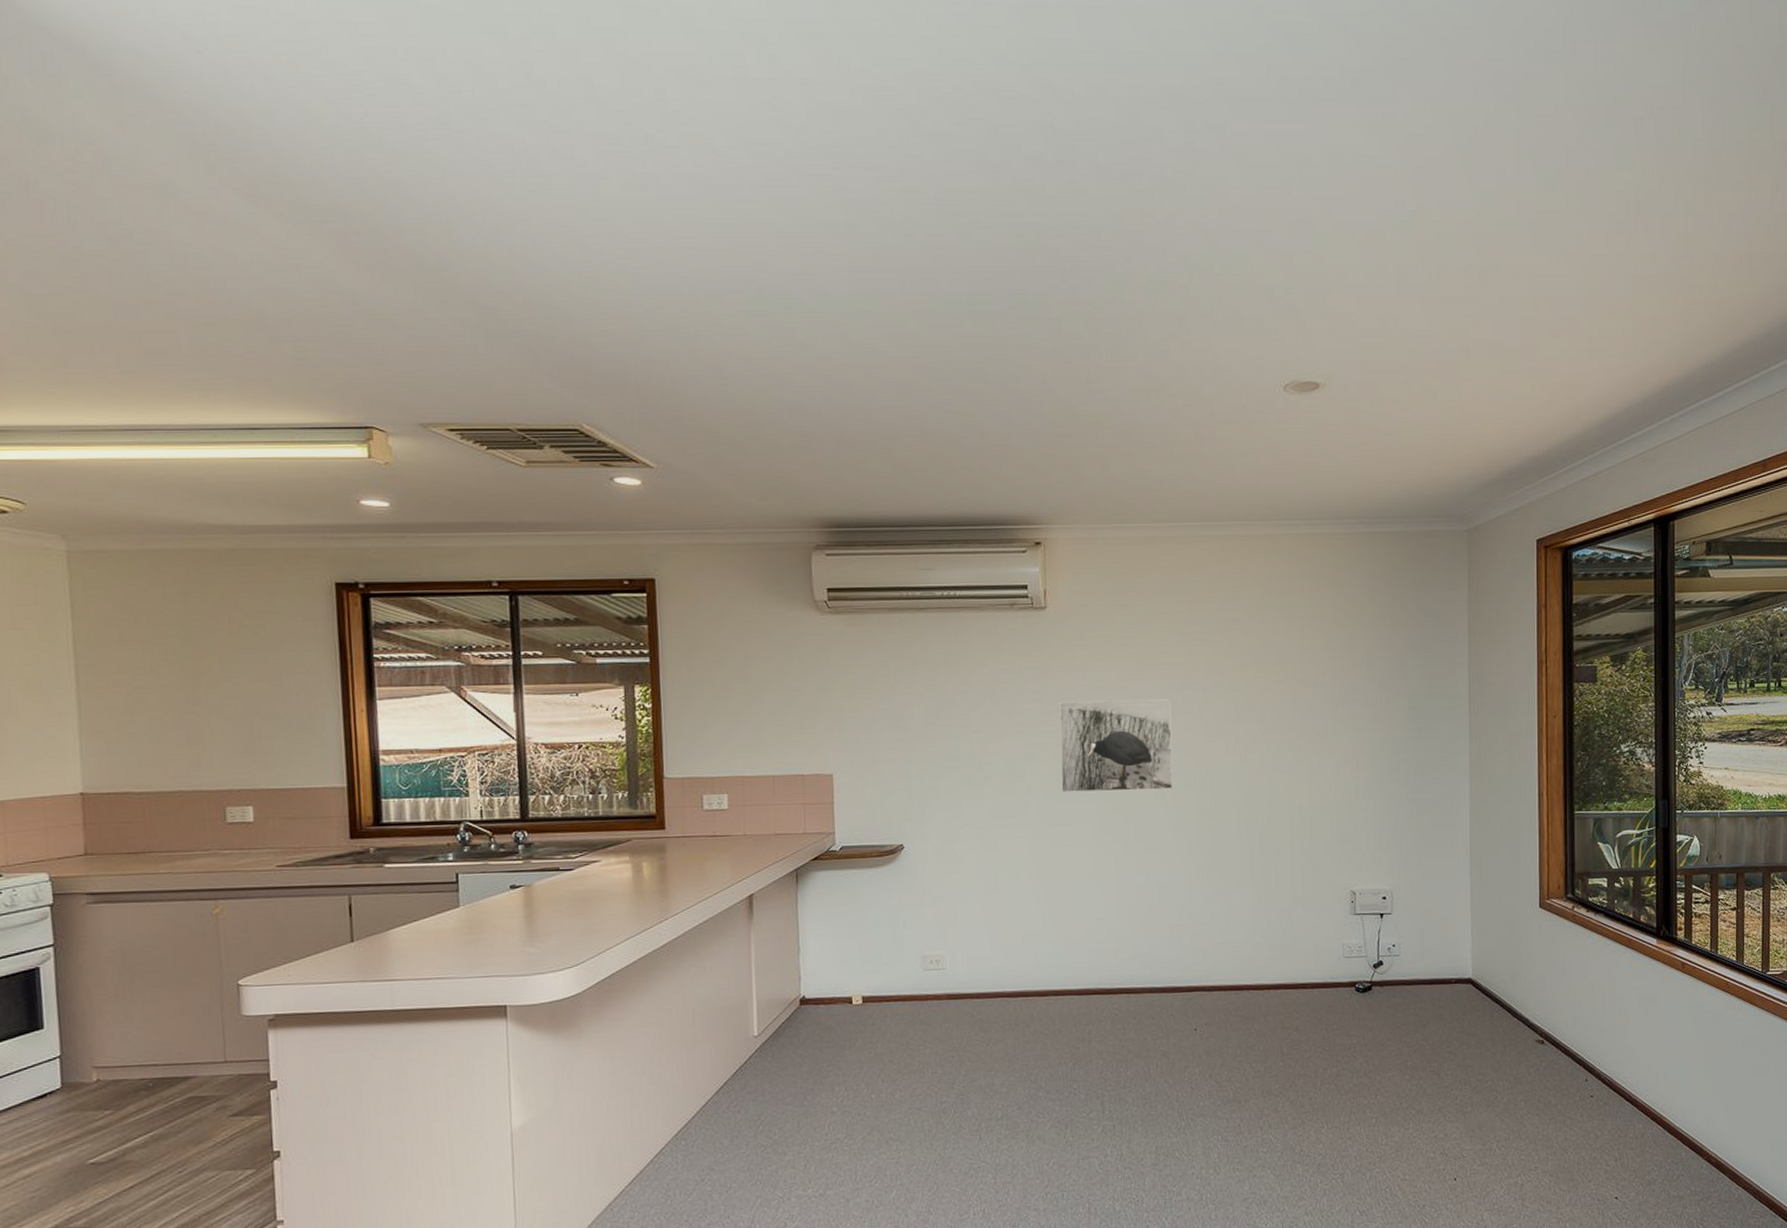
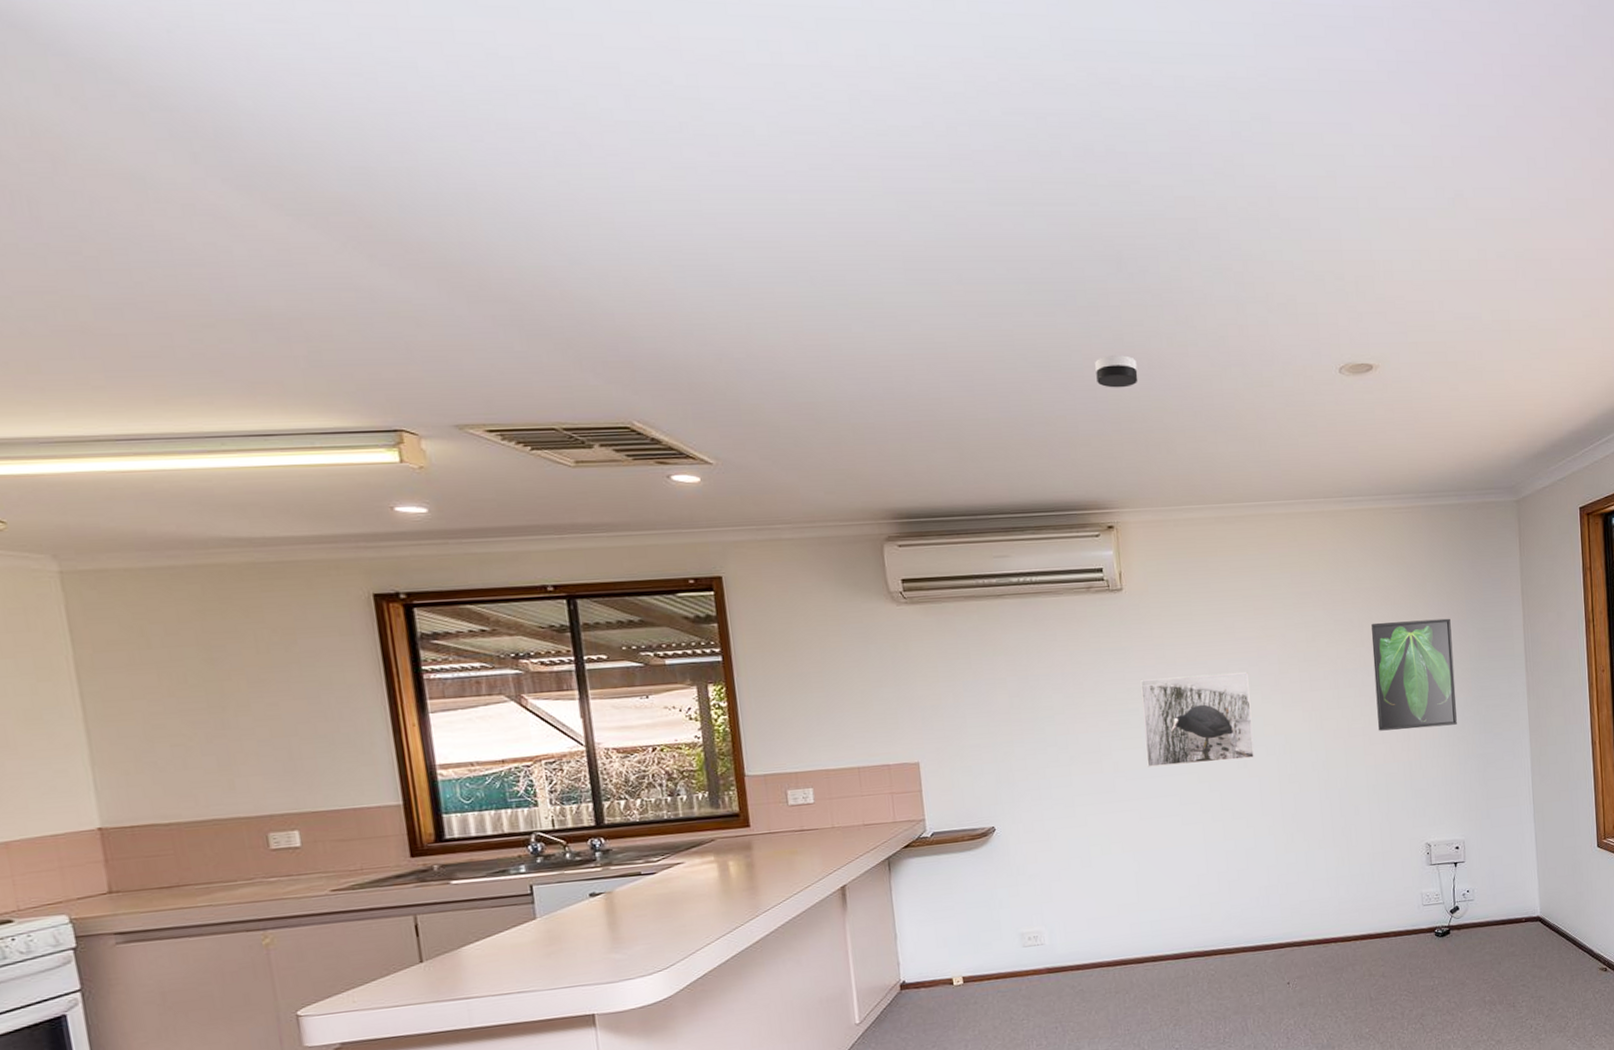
smoke detector: none [1032,368,1075,402] -> present [1095,355,1138,388]
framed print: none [1303,652,1391,768] -> present [1371,618,1457,731]

